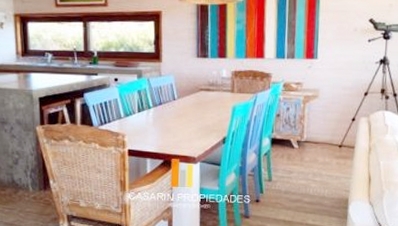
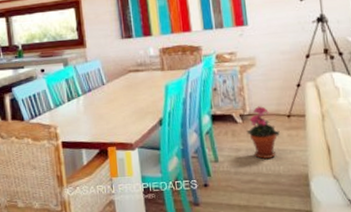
potted plant: none [301,135,330,182] -> present [246,106,280,159]

